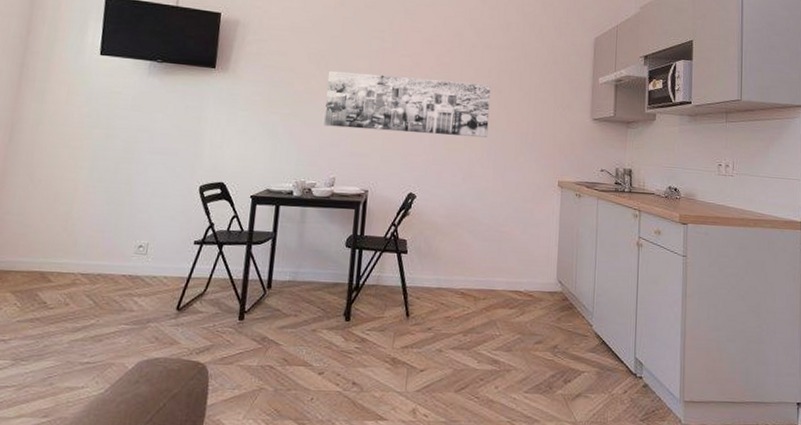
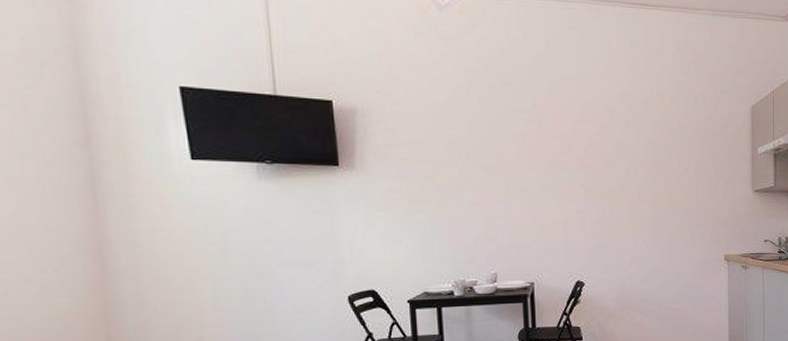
wall art: present [324,70,491,137] -> none [471,159,651,220]

